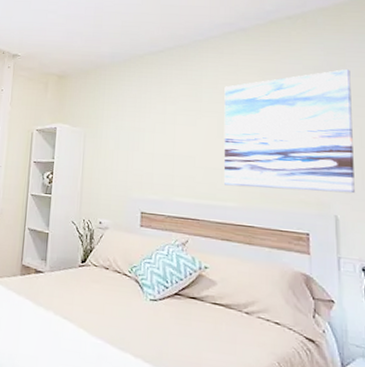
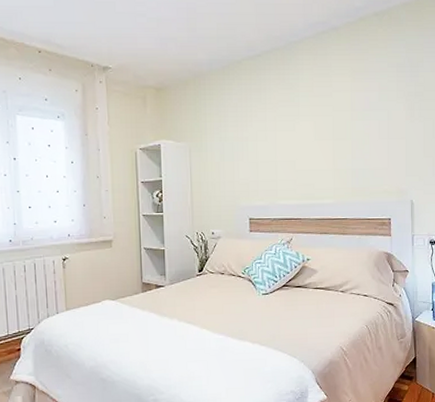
wall art: present [223,69,355,194] -> none [319,65,427,185]

